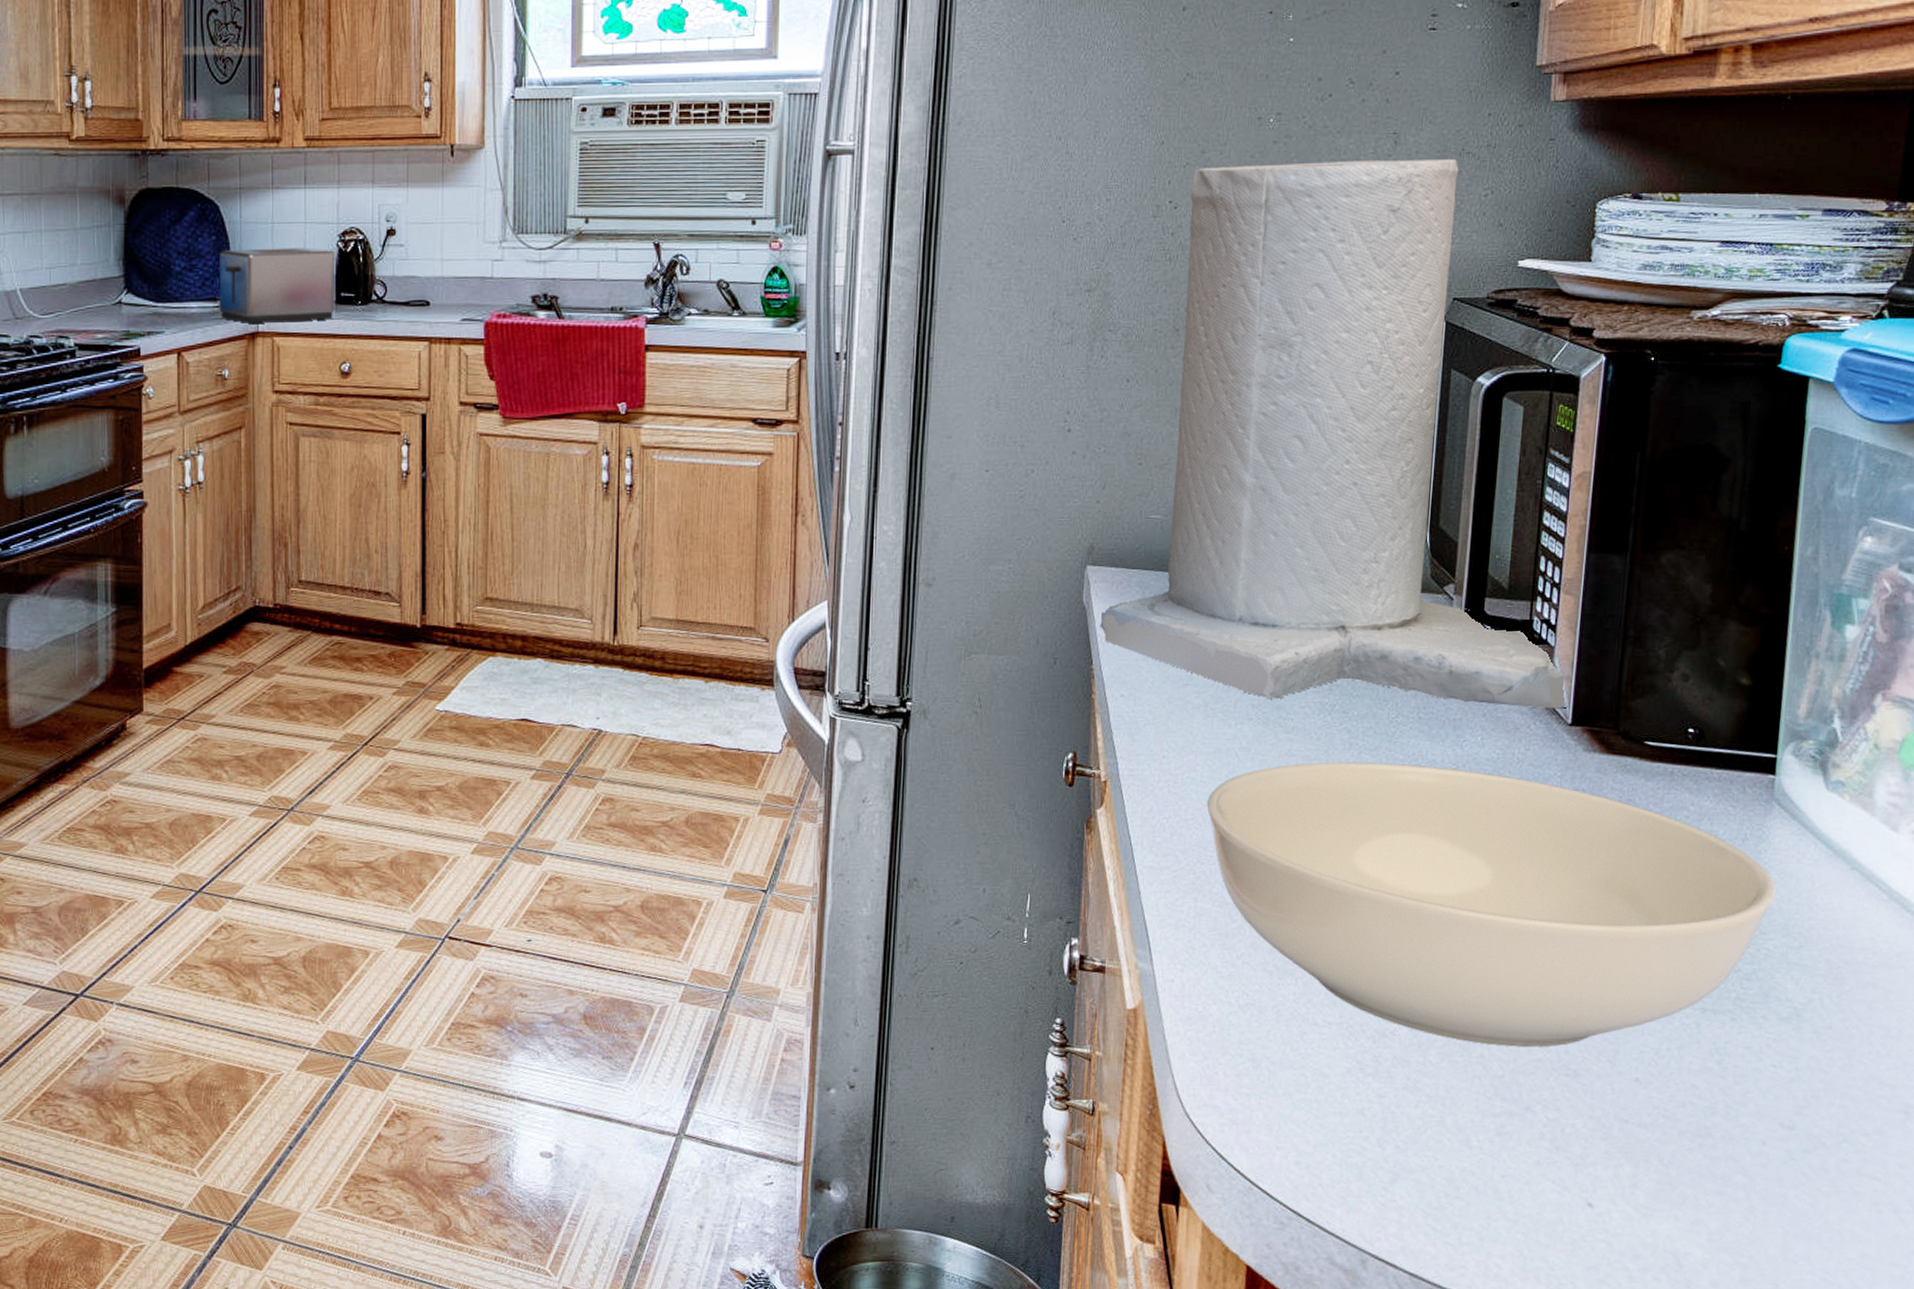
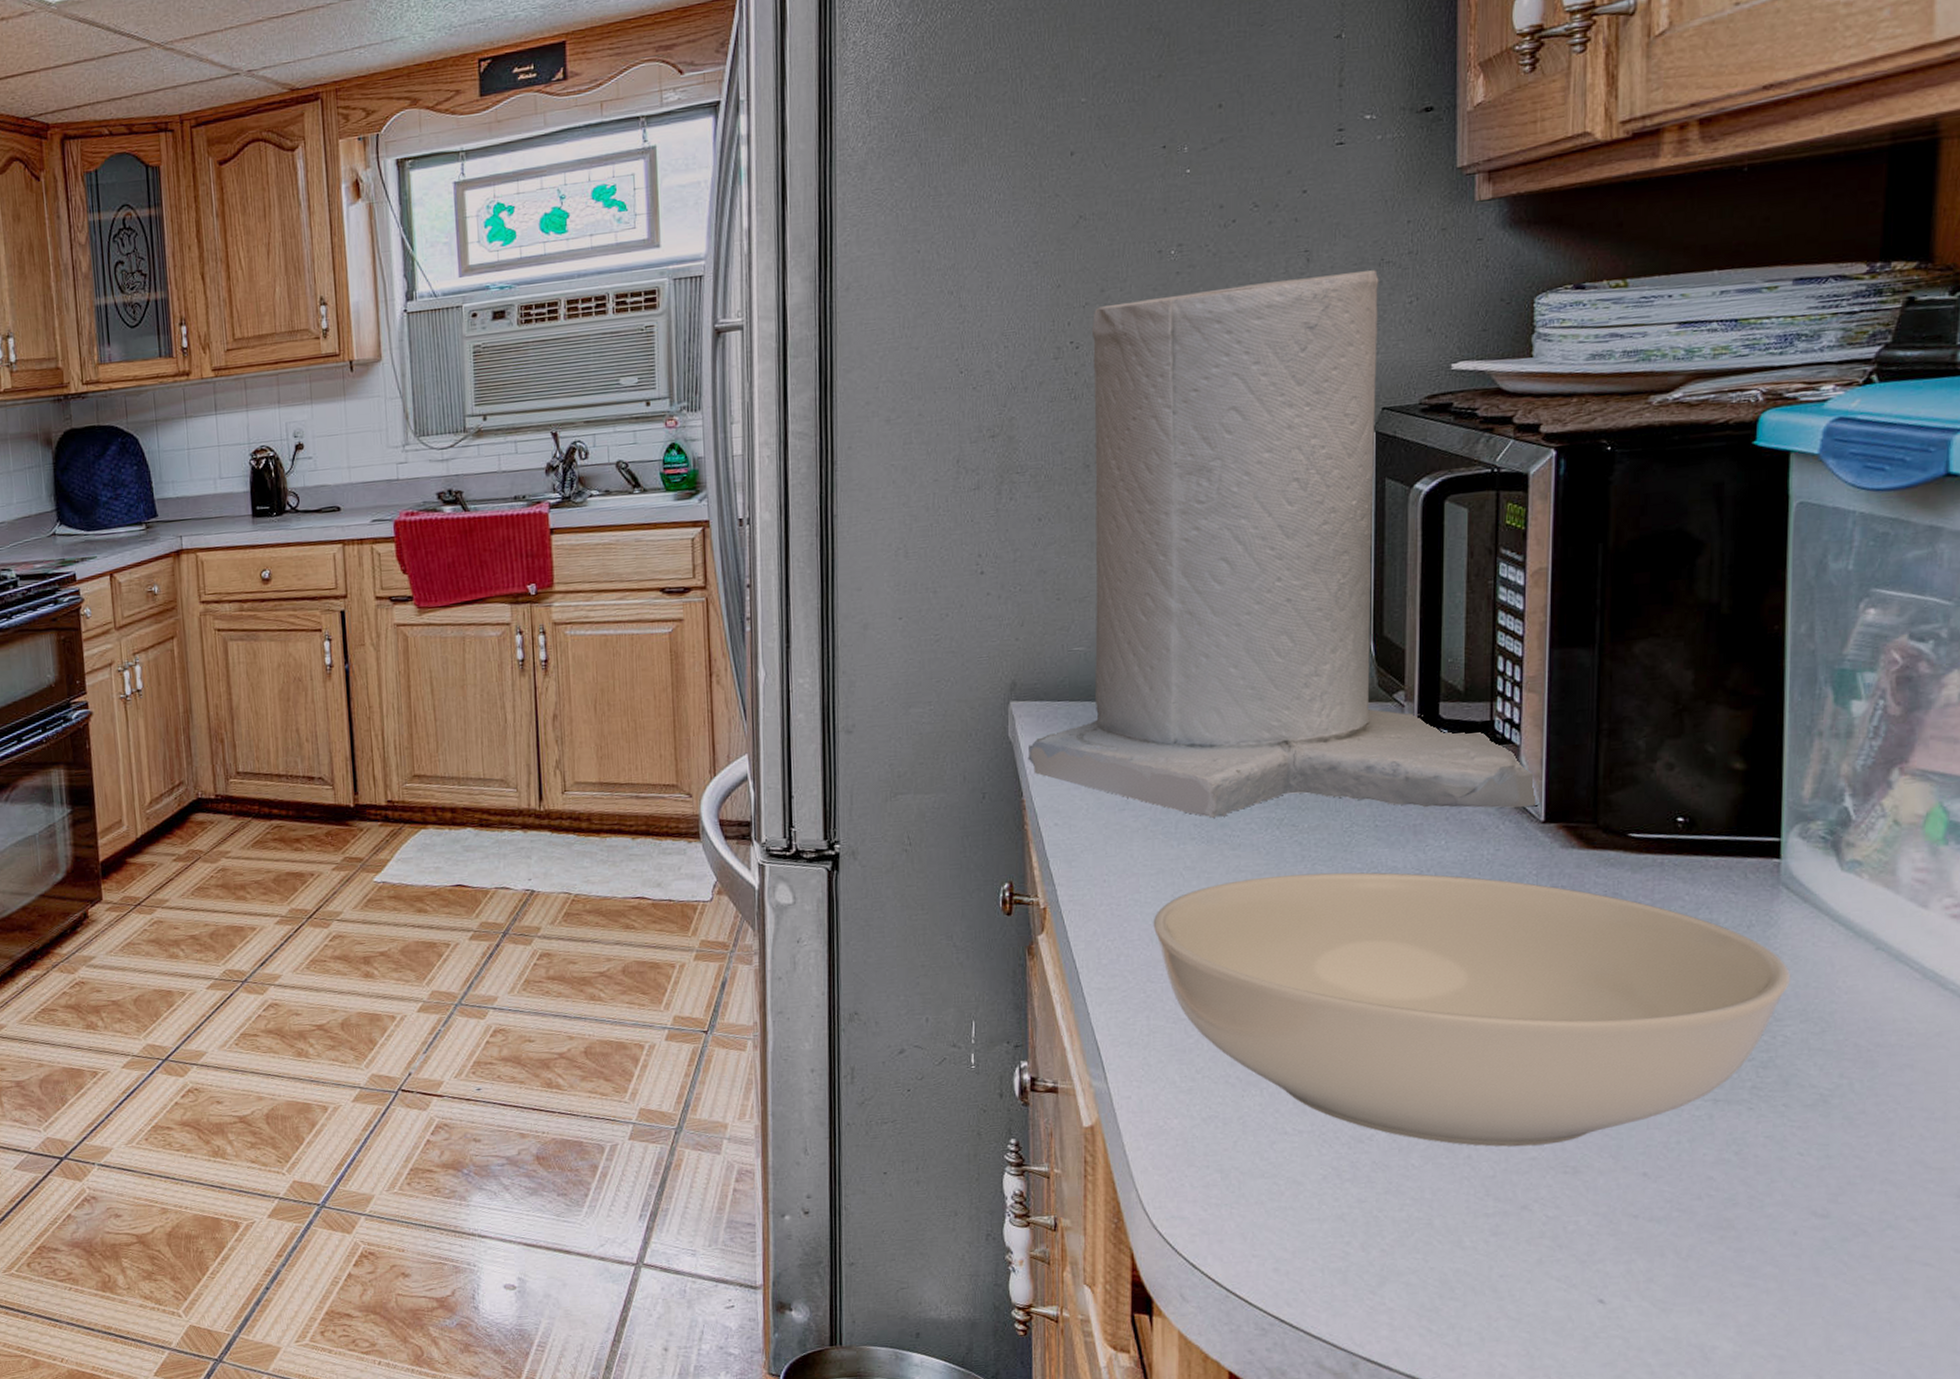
toaster: present [219,247,336,325] -> none [141,468,252,543]

